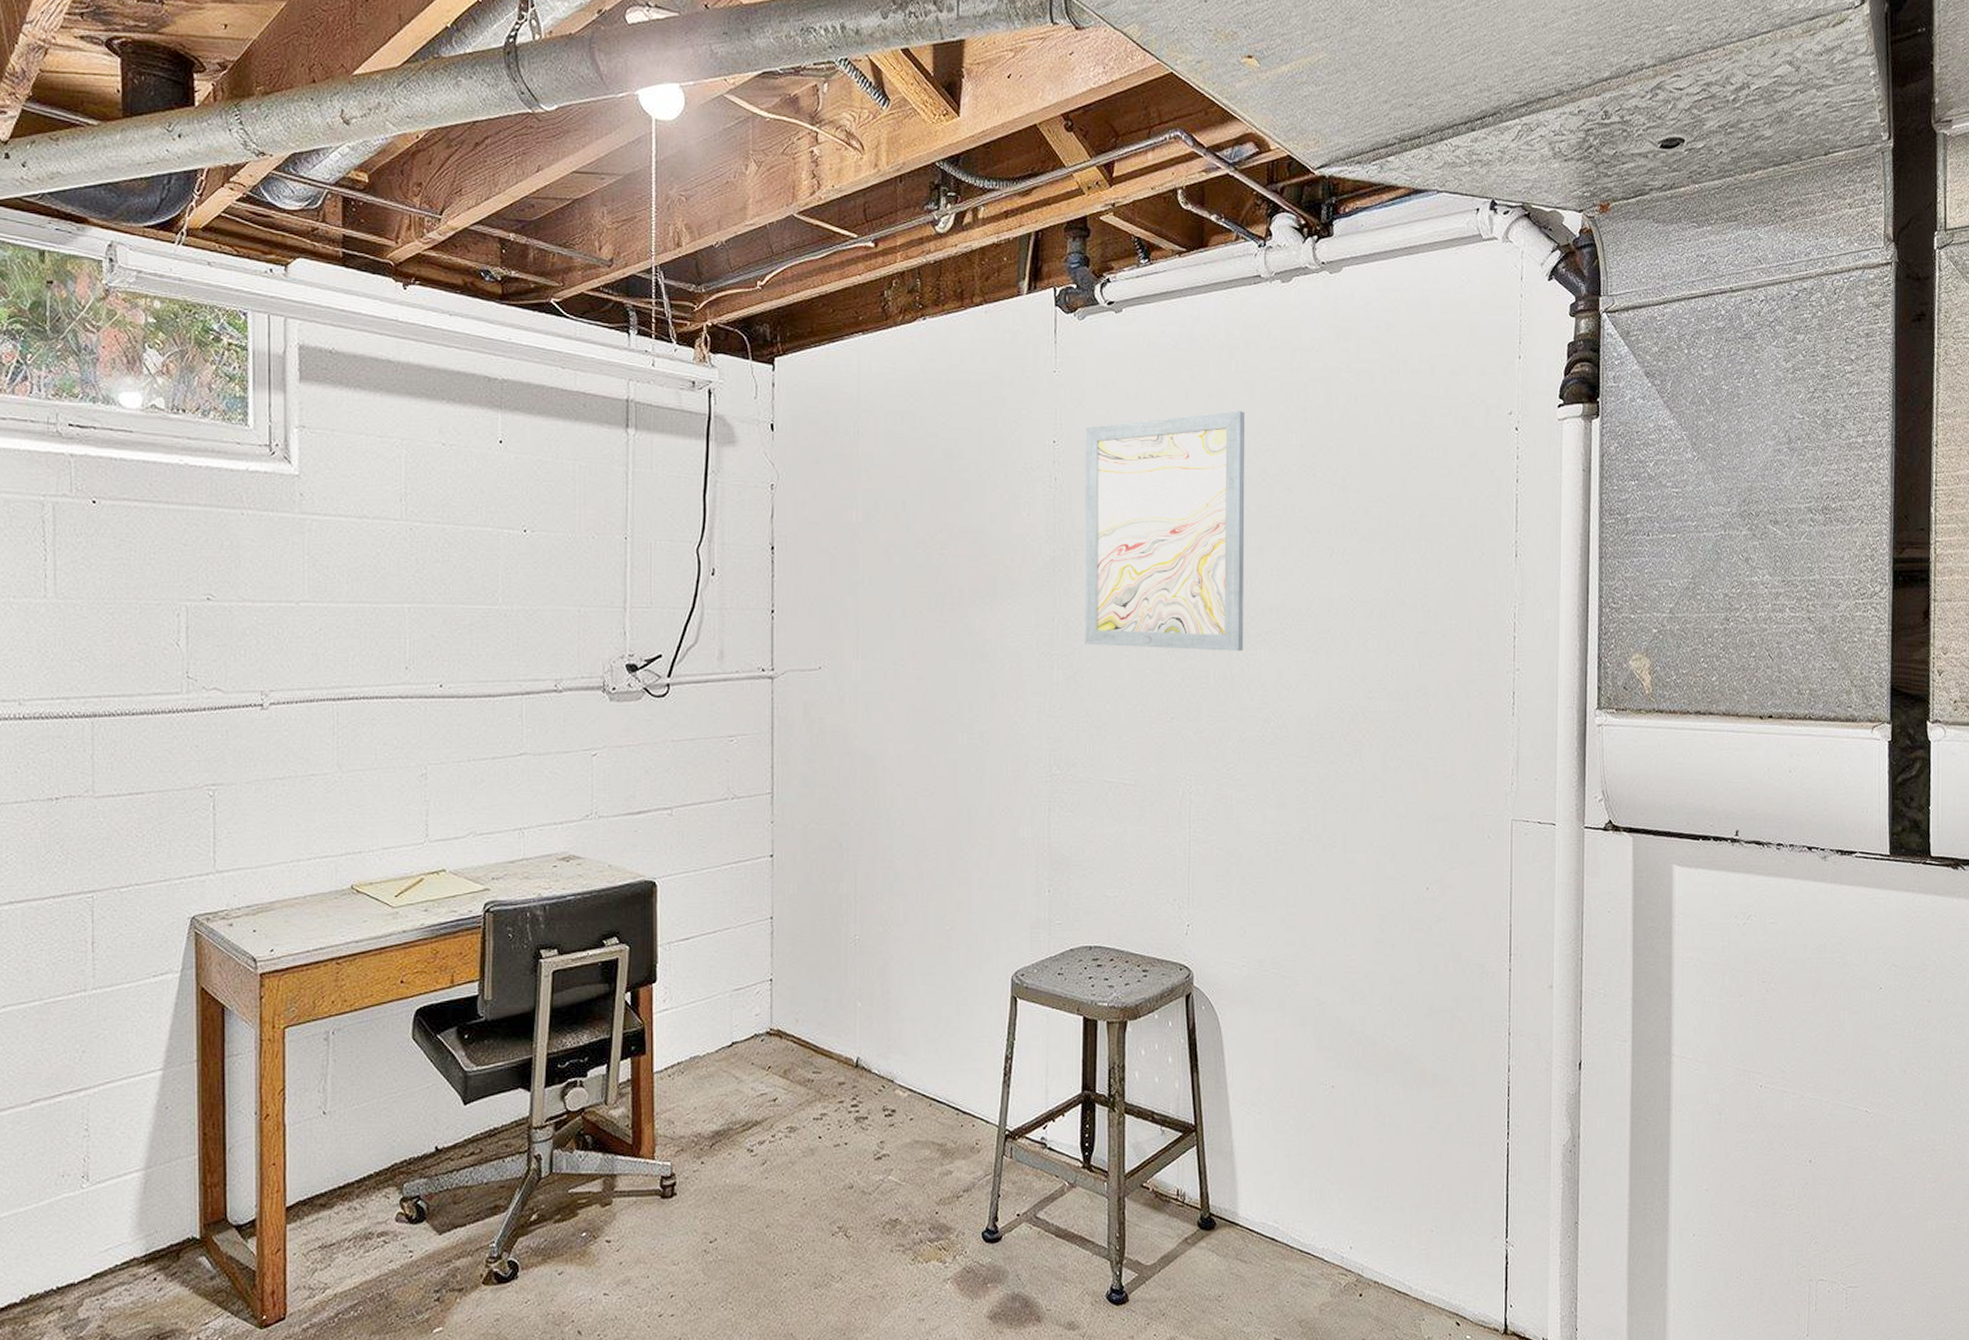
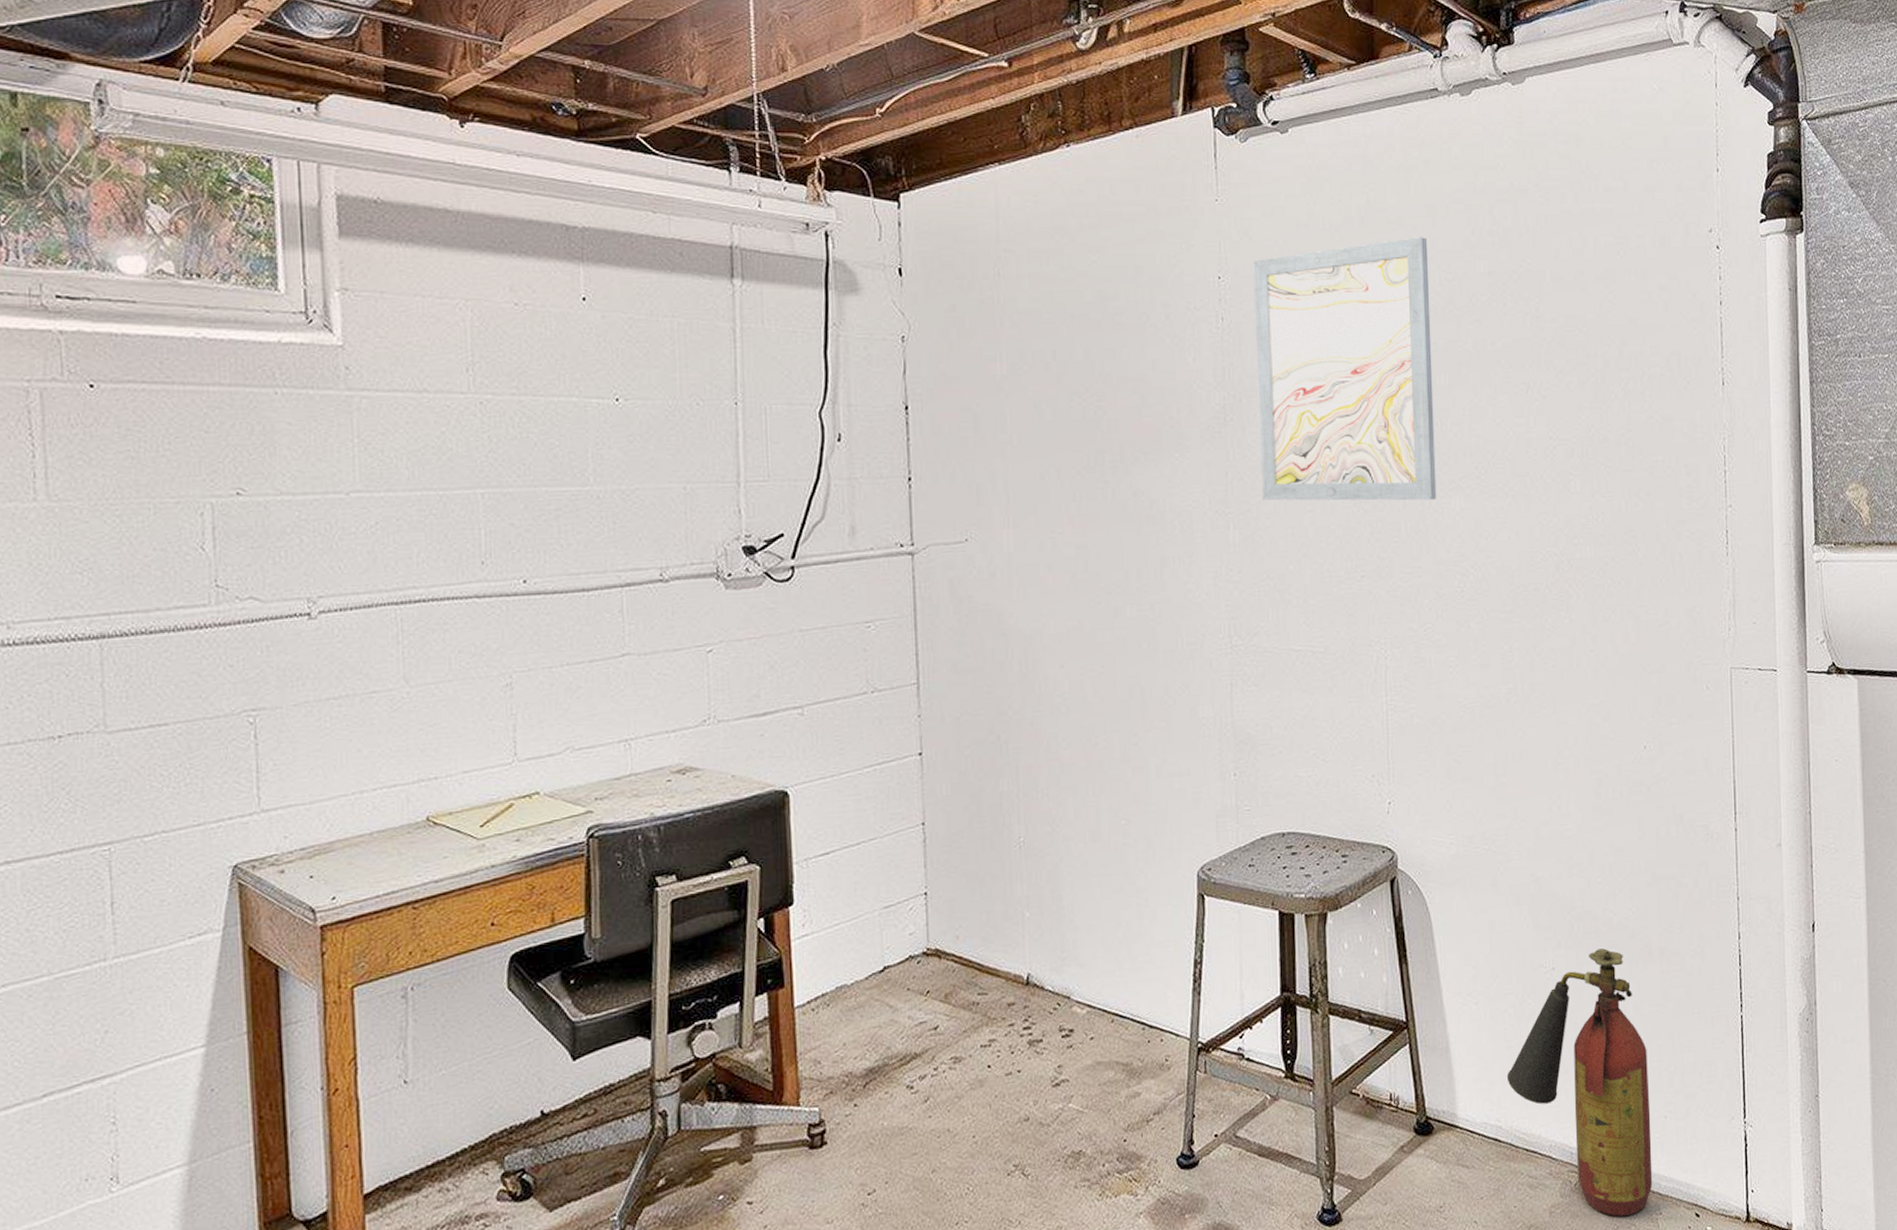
fire extinguisher: none [1285,1071,1418,1319] -> present [1506,948,1653,1217]

